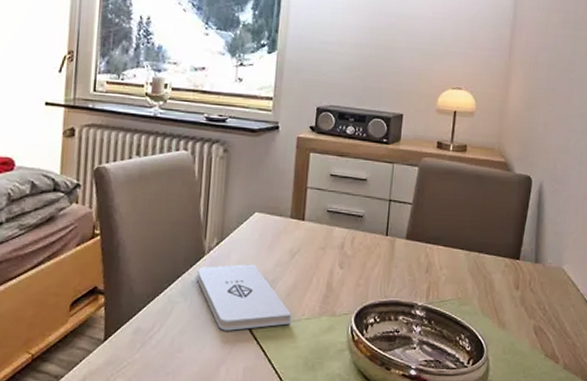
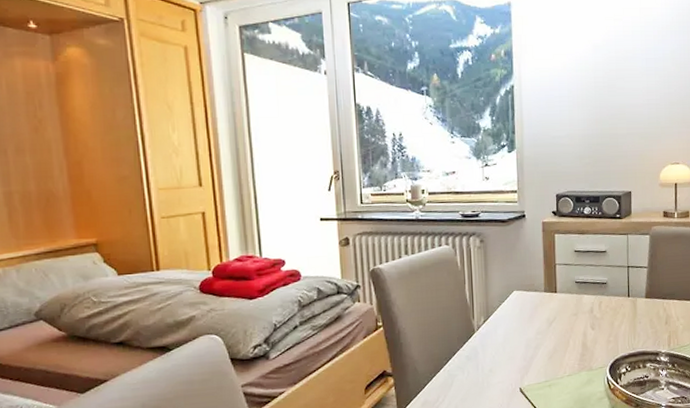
notepad: present [196,264,292,331] -> none [469,335,556,394]

